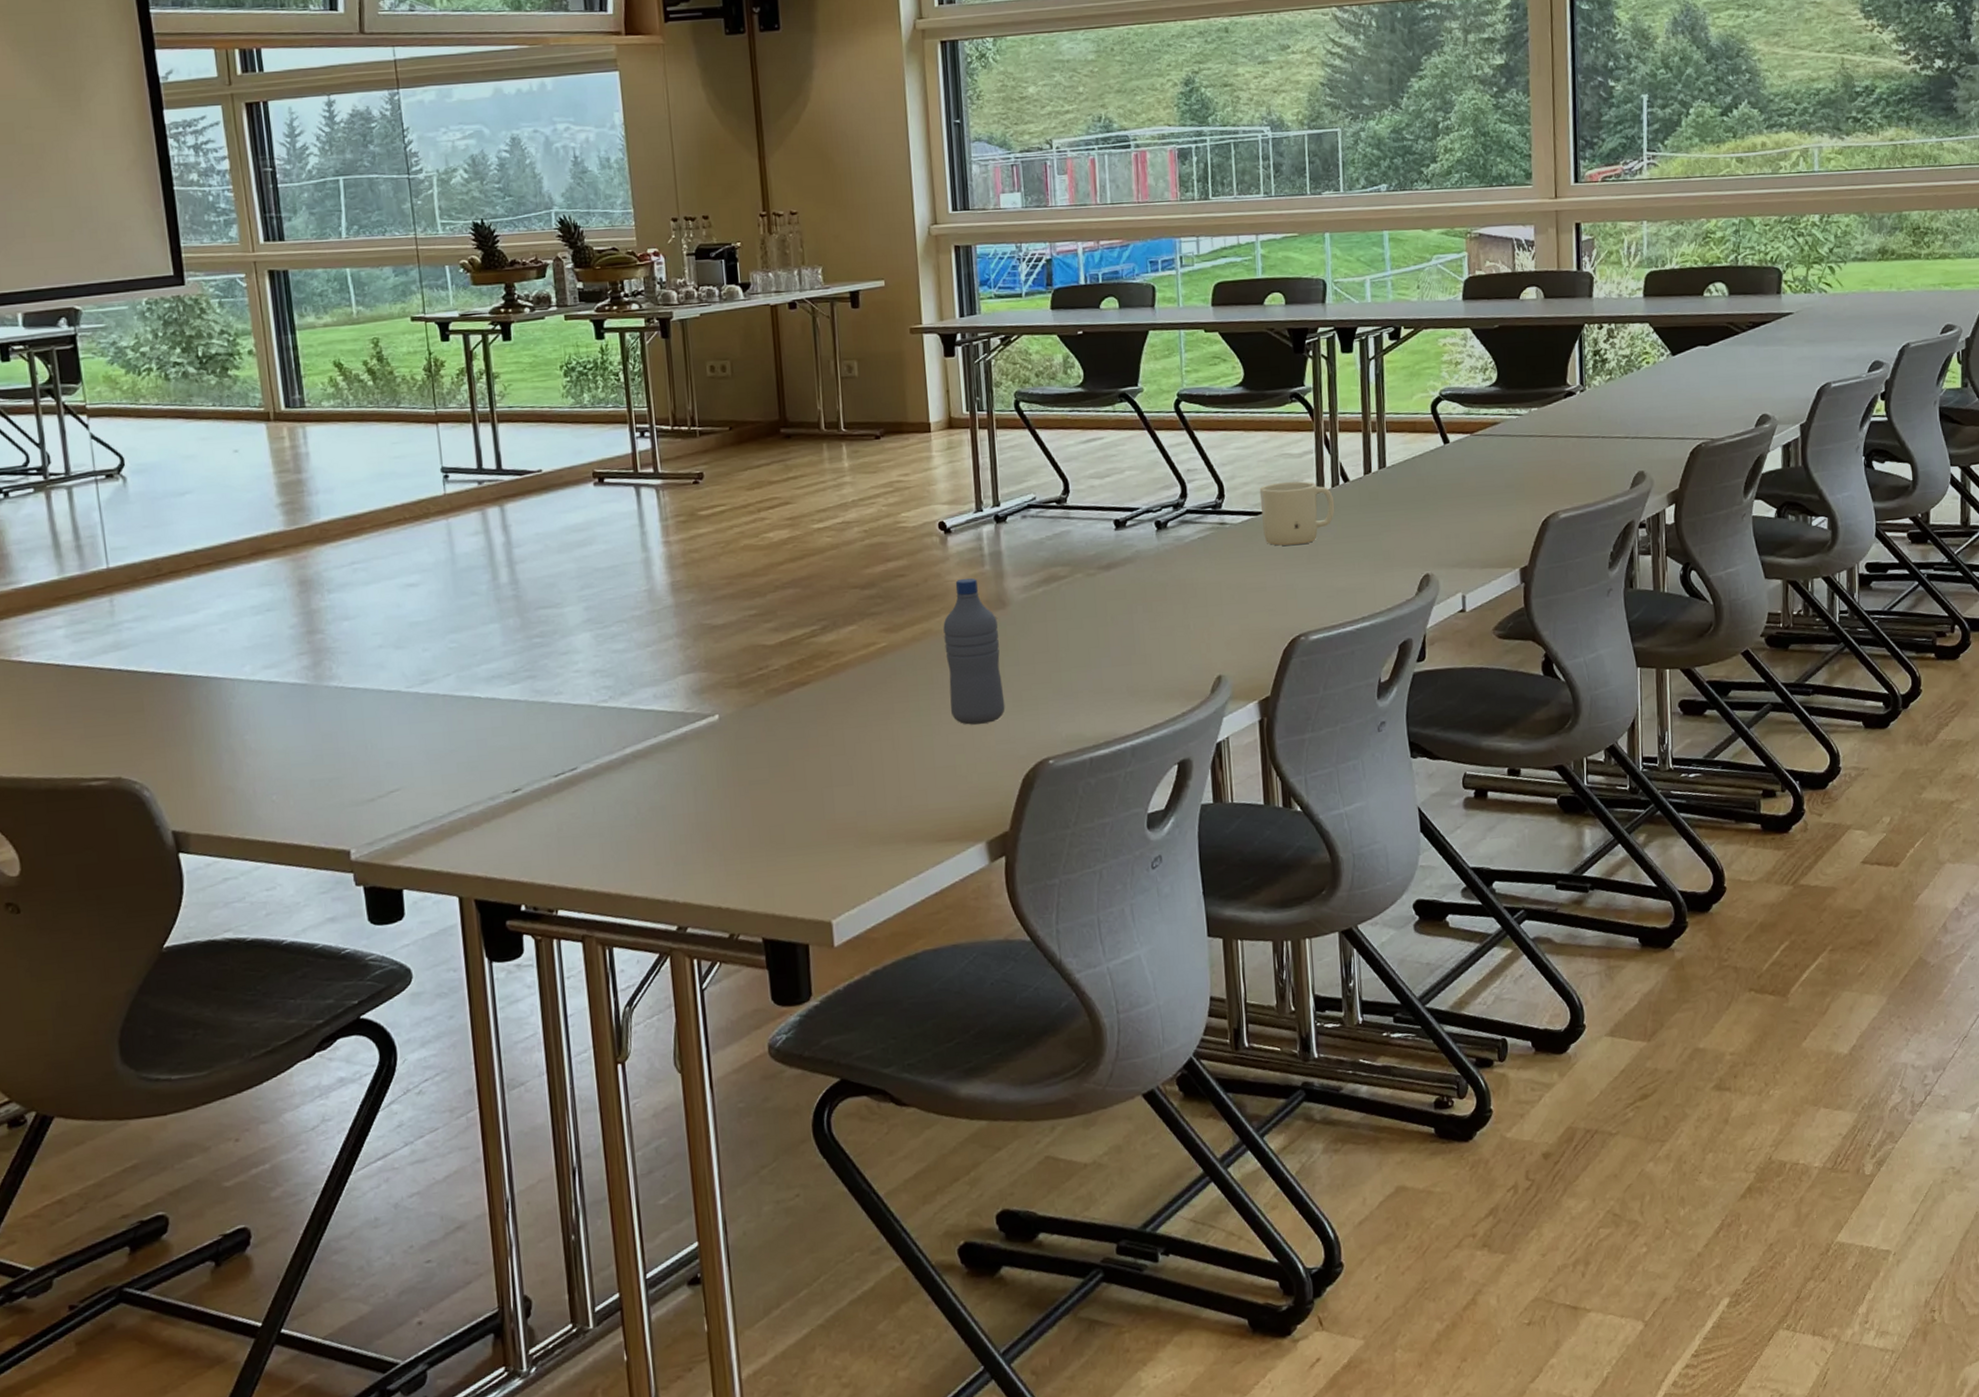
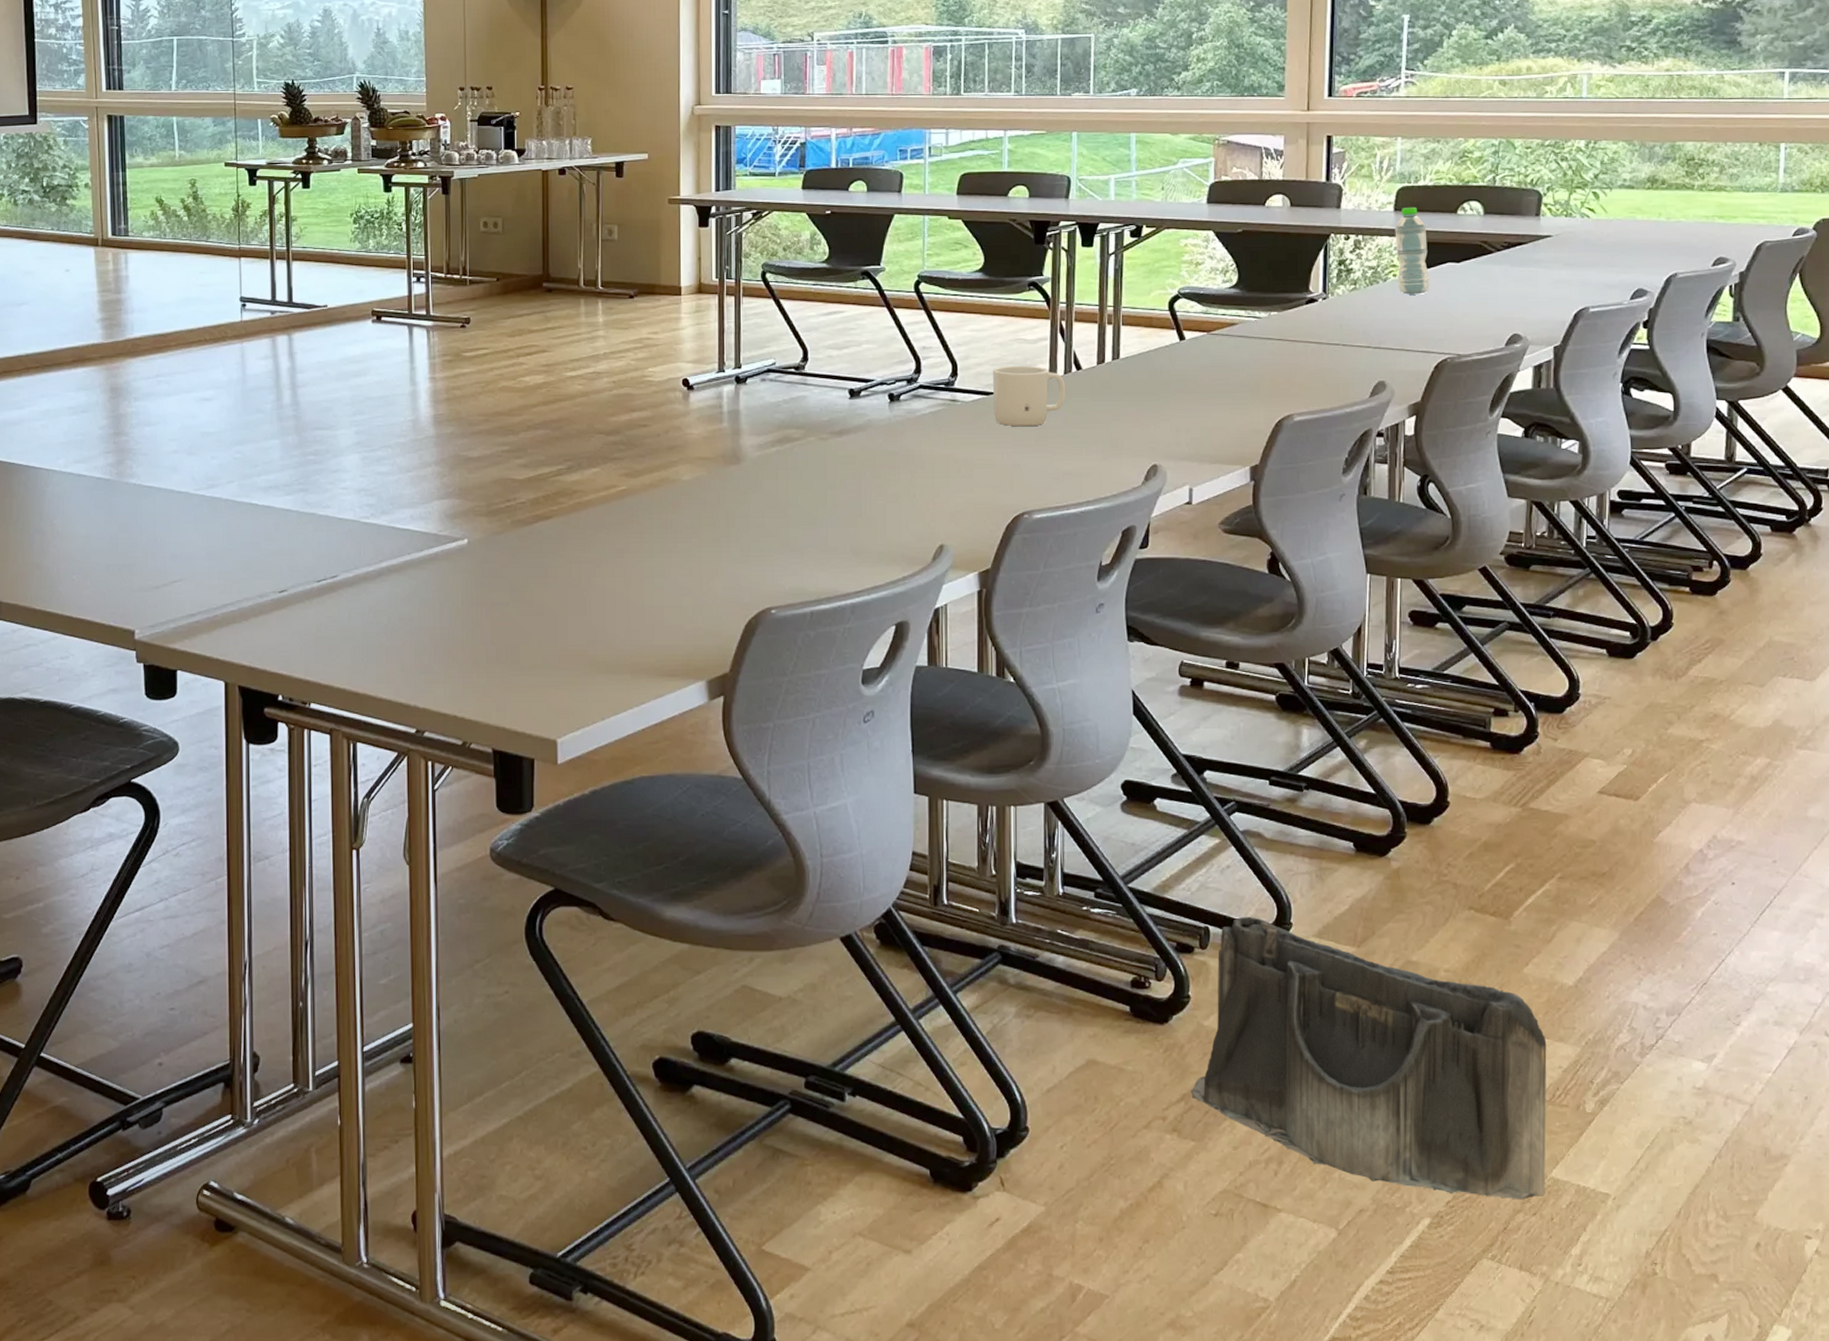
water bottle: present [943,577,1005,725] -> none [680,432,733,570]
saddlebag: none [1498,1023,1832,1271] -> present [1191,916,1547,1200]
water bottle: none [1645,291,1681,382] -> present [1395,206,1429,295]

